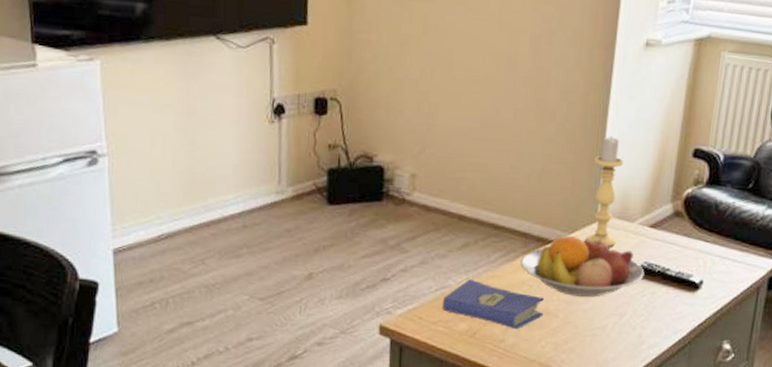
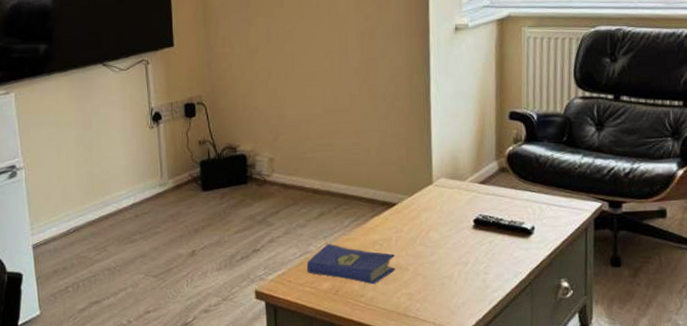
fruit bowl: present [520,236,645,297] -> none [370,195,481,250]
candle holder: present [586,135,624,247] -> none [423,108,452,204]

